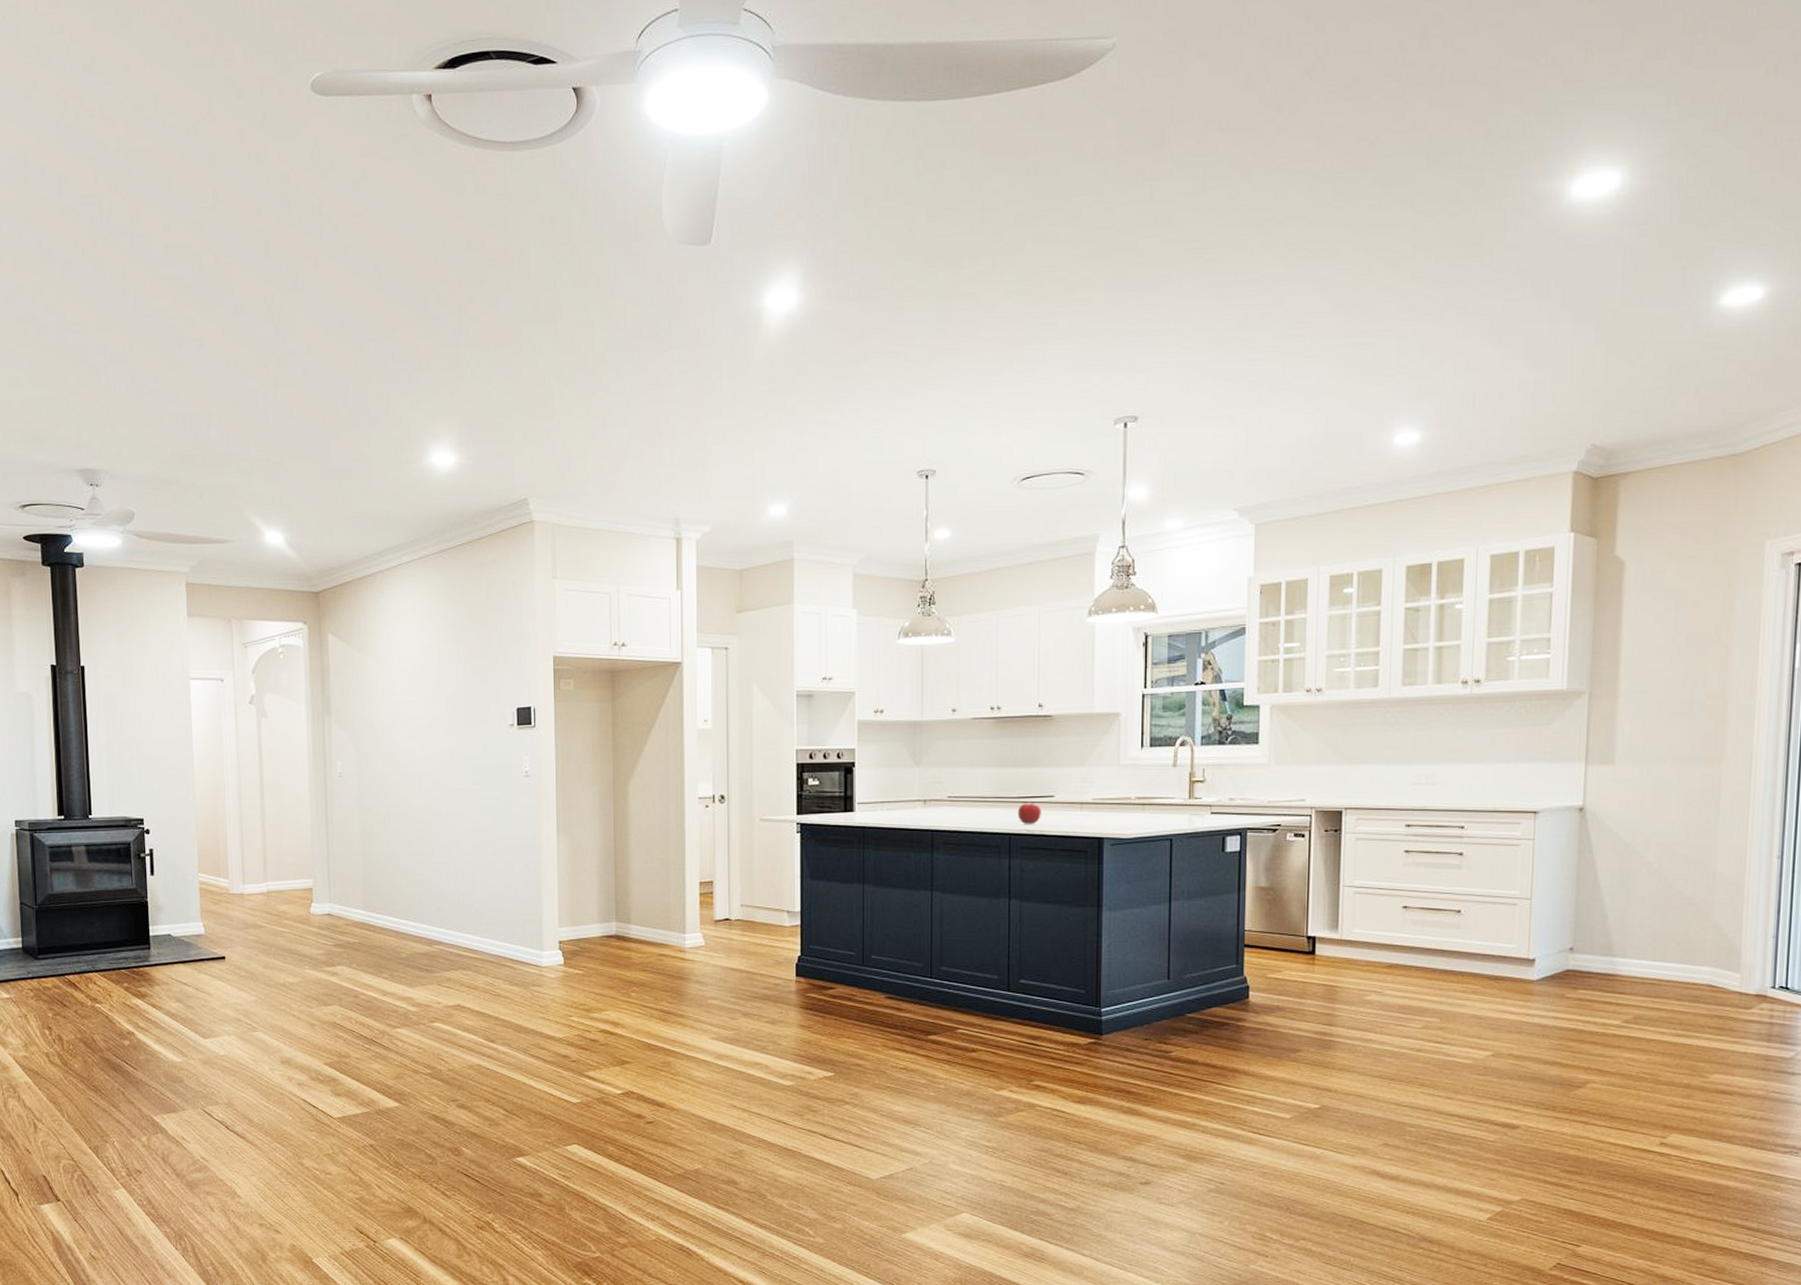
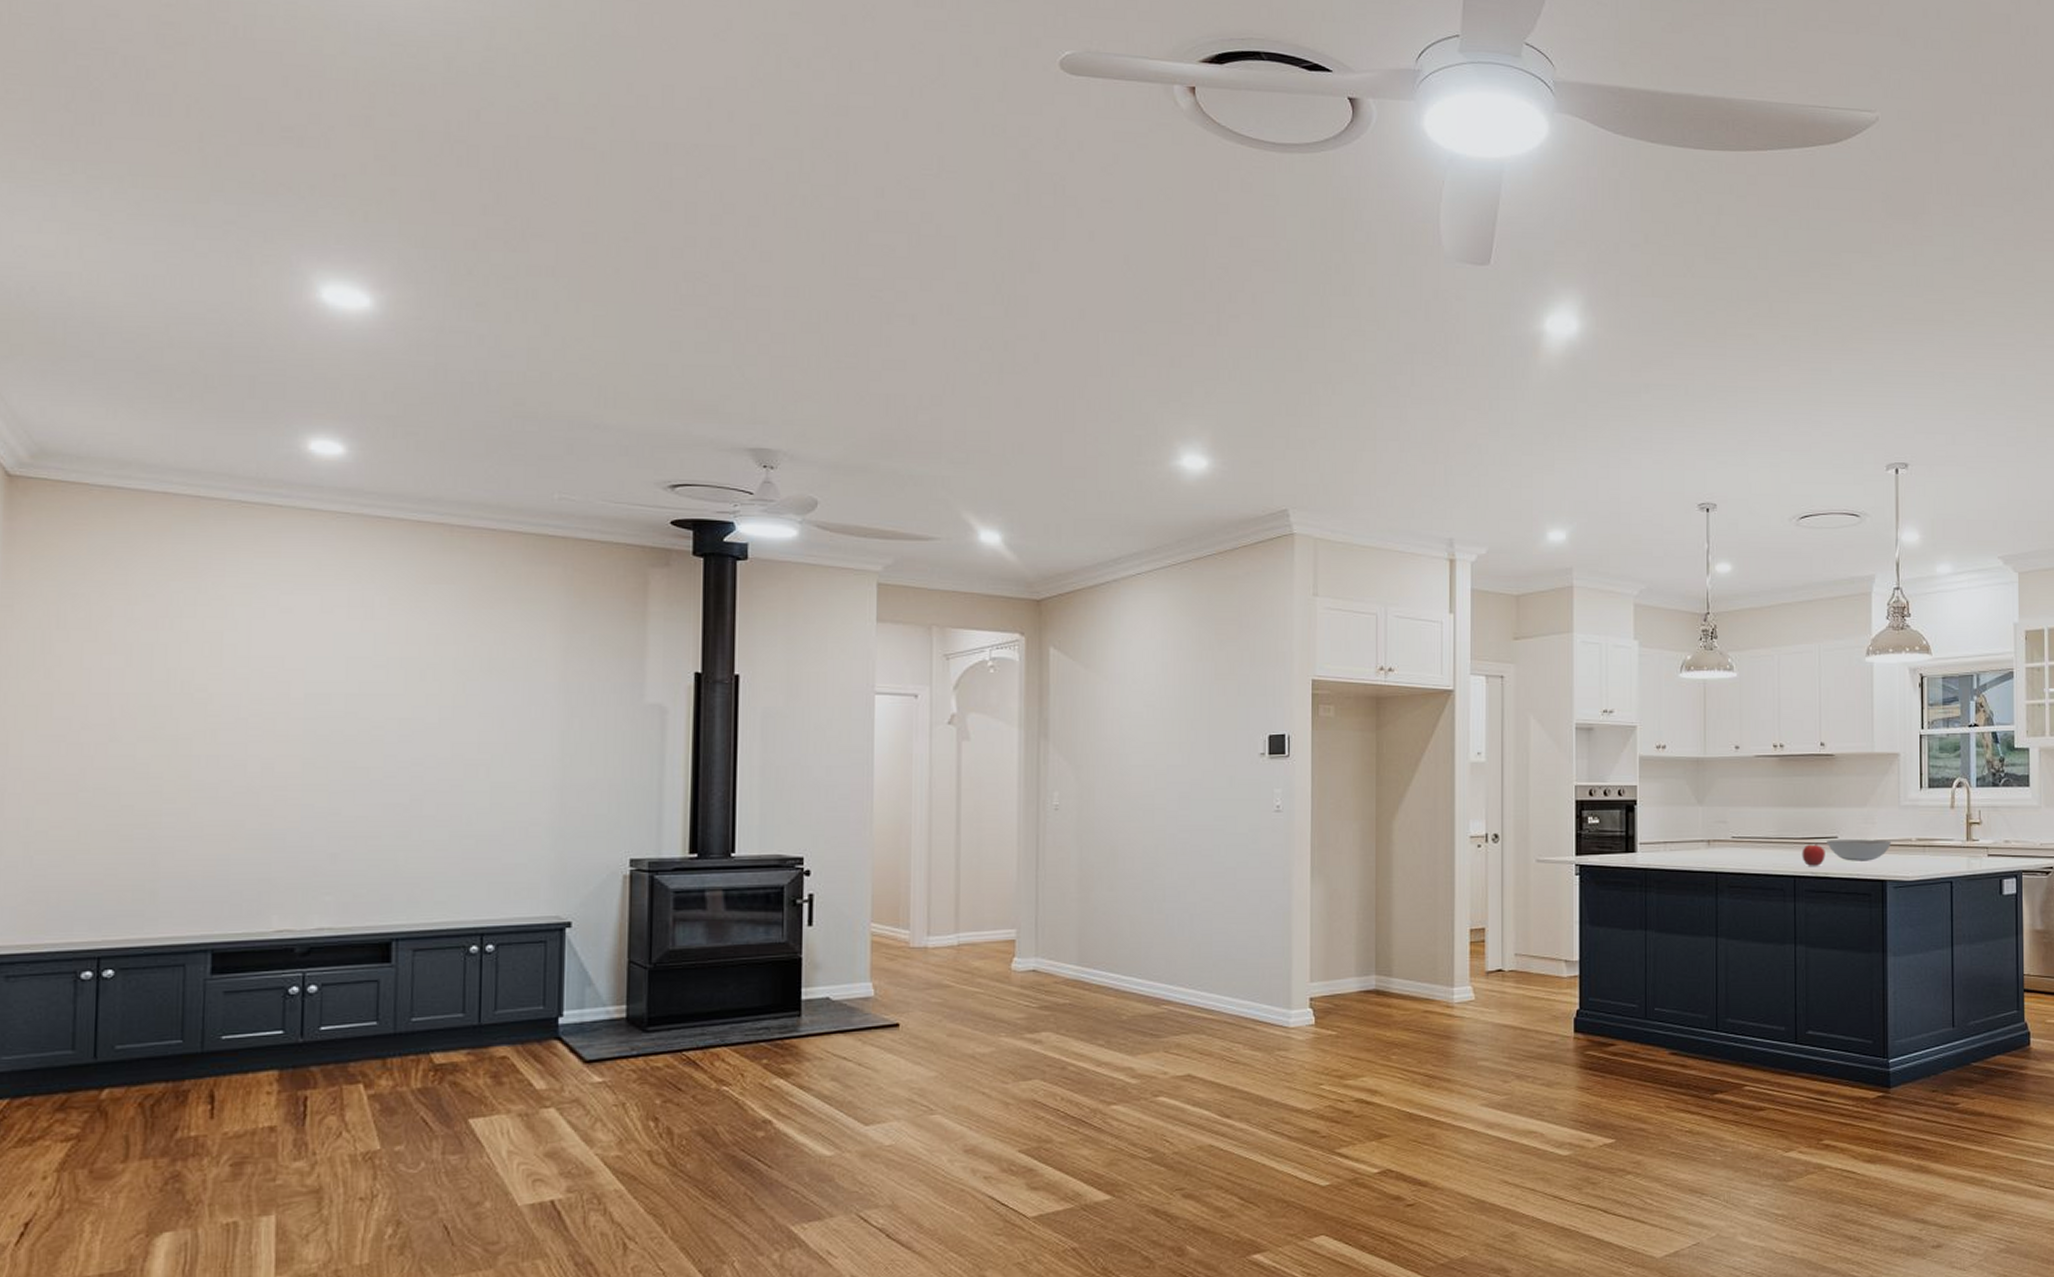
bowl: none [1043,798,1110,819] -> present [1827,839,1892,861]

